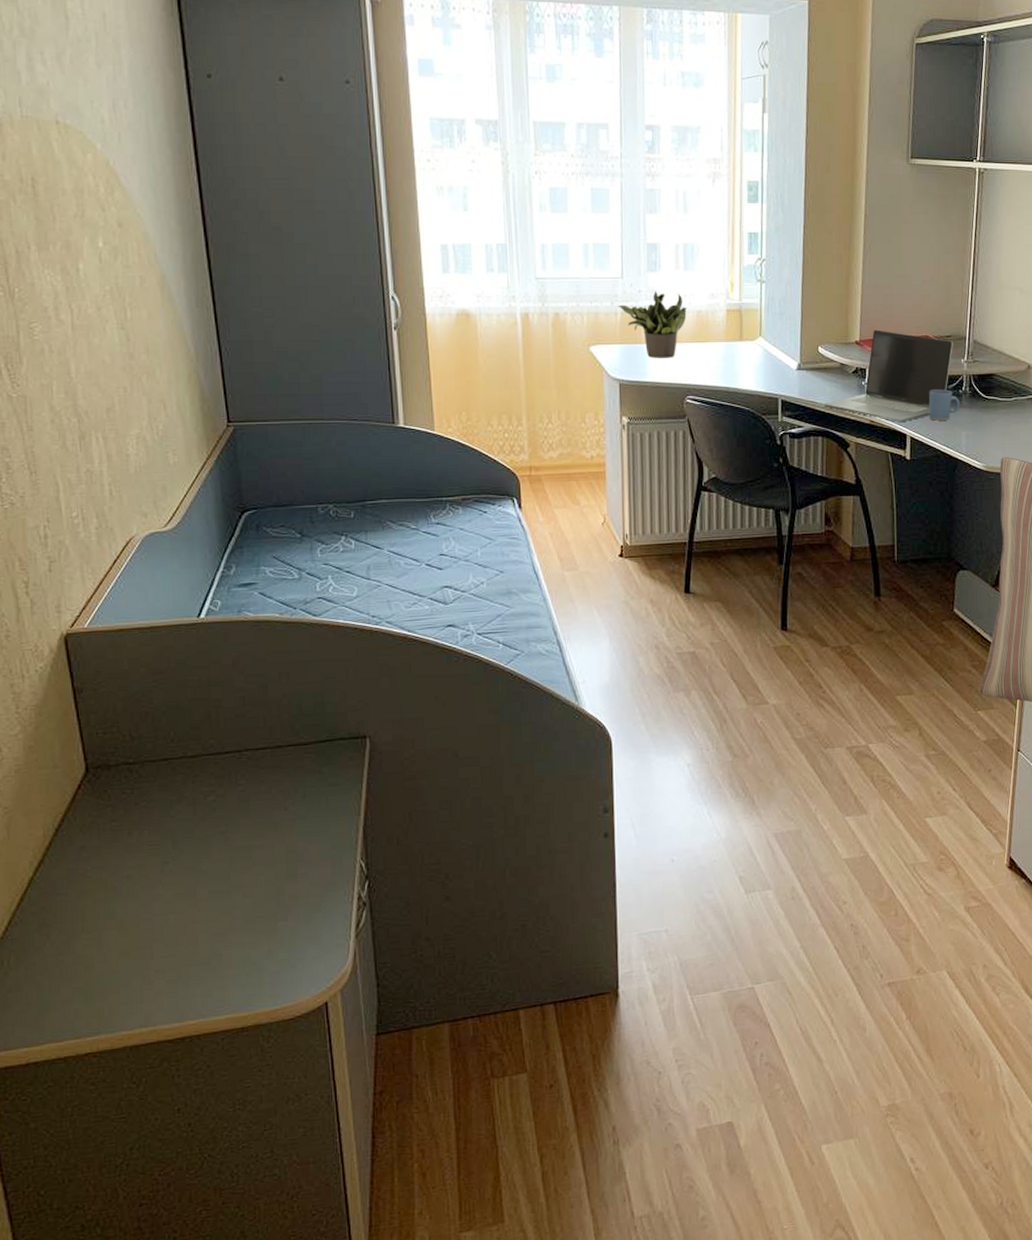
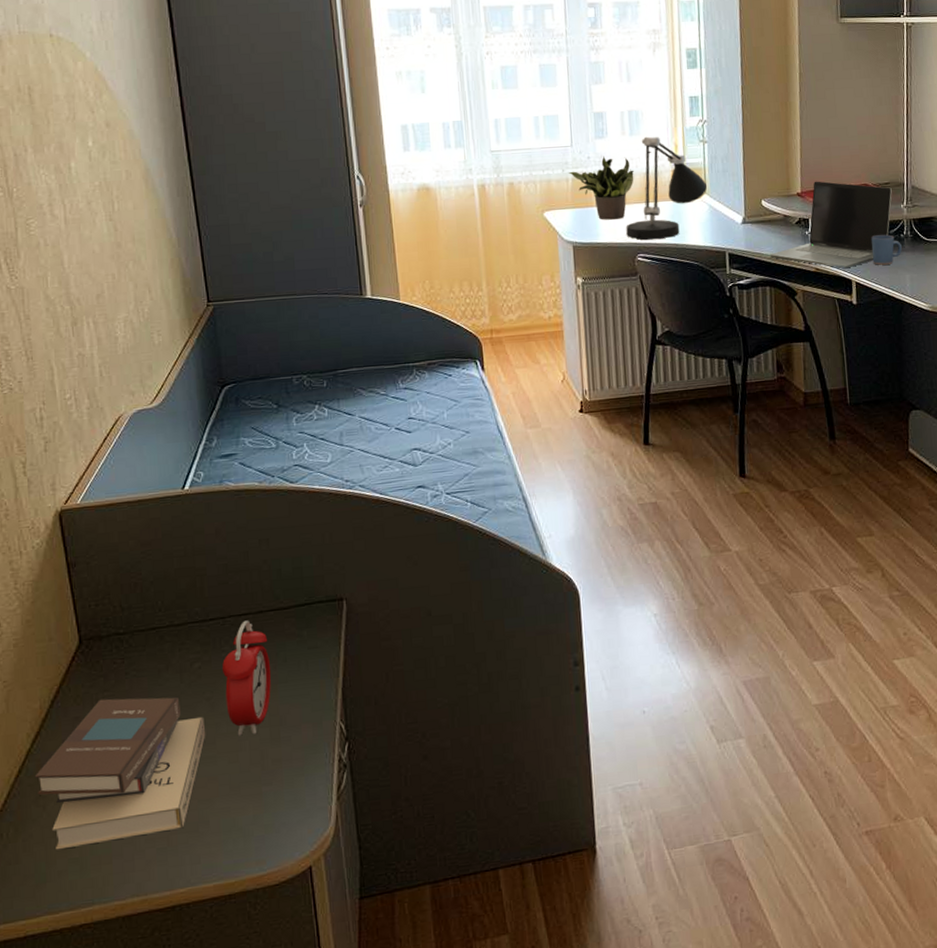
books: none [37,829,220,979] -> present [34,697,206,850]
alarm clock: none [237,754,290,871] -> present [221,620,272,736]
desk lamp: none [676,272,763,381] -> present [626,136,708,240]

